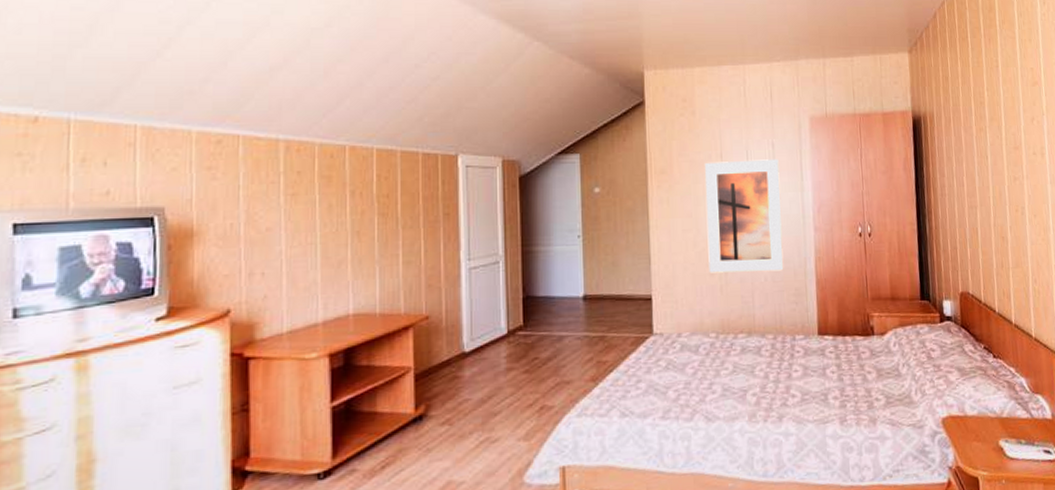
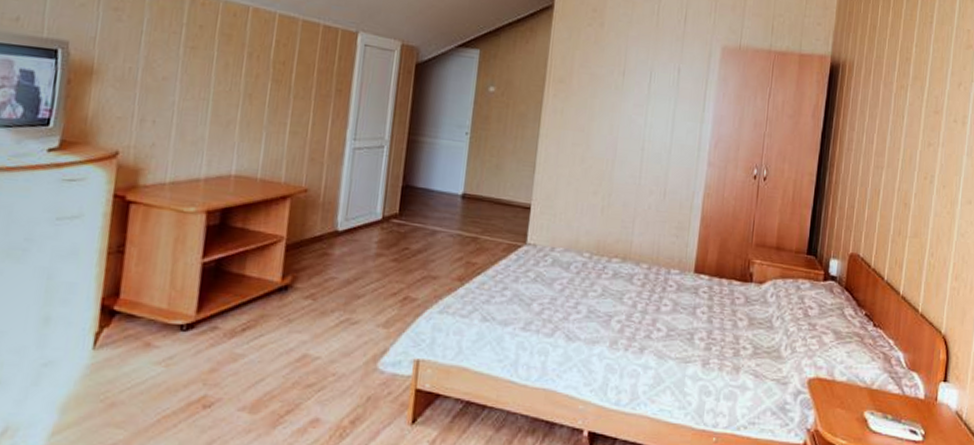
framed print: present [705,159,784,273] -> none [593,78,682,201]

